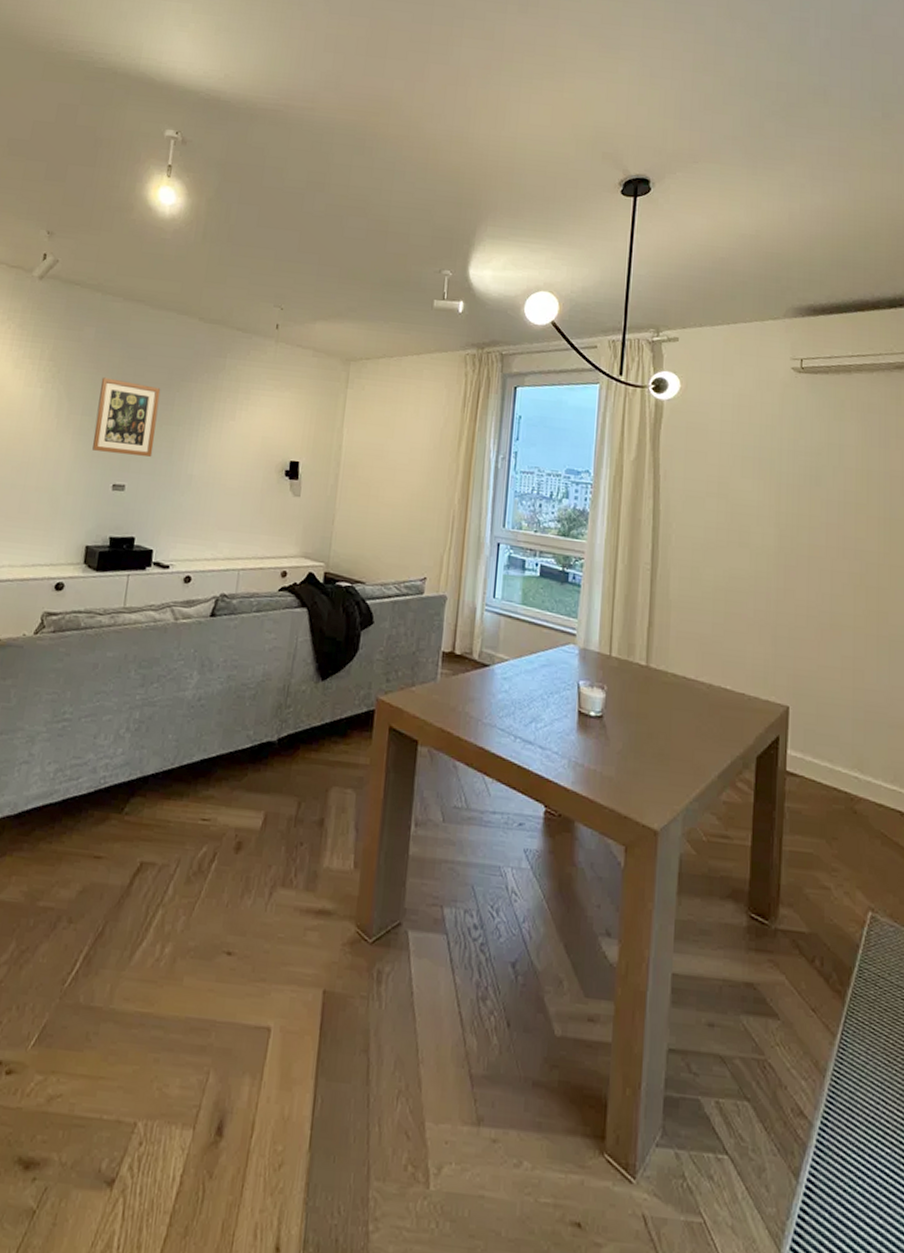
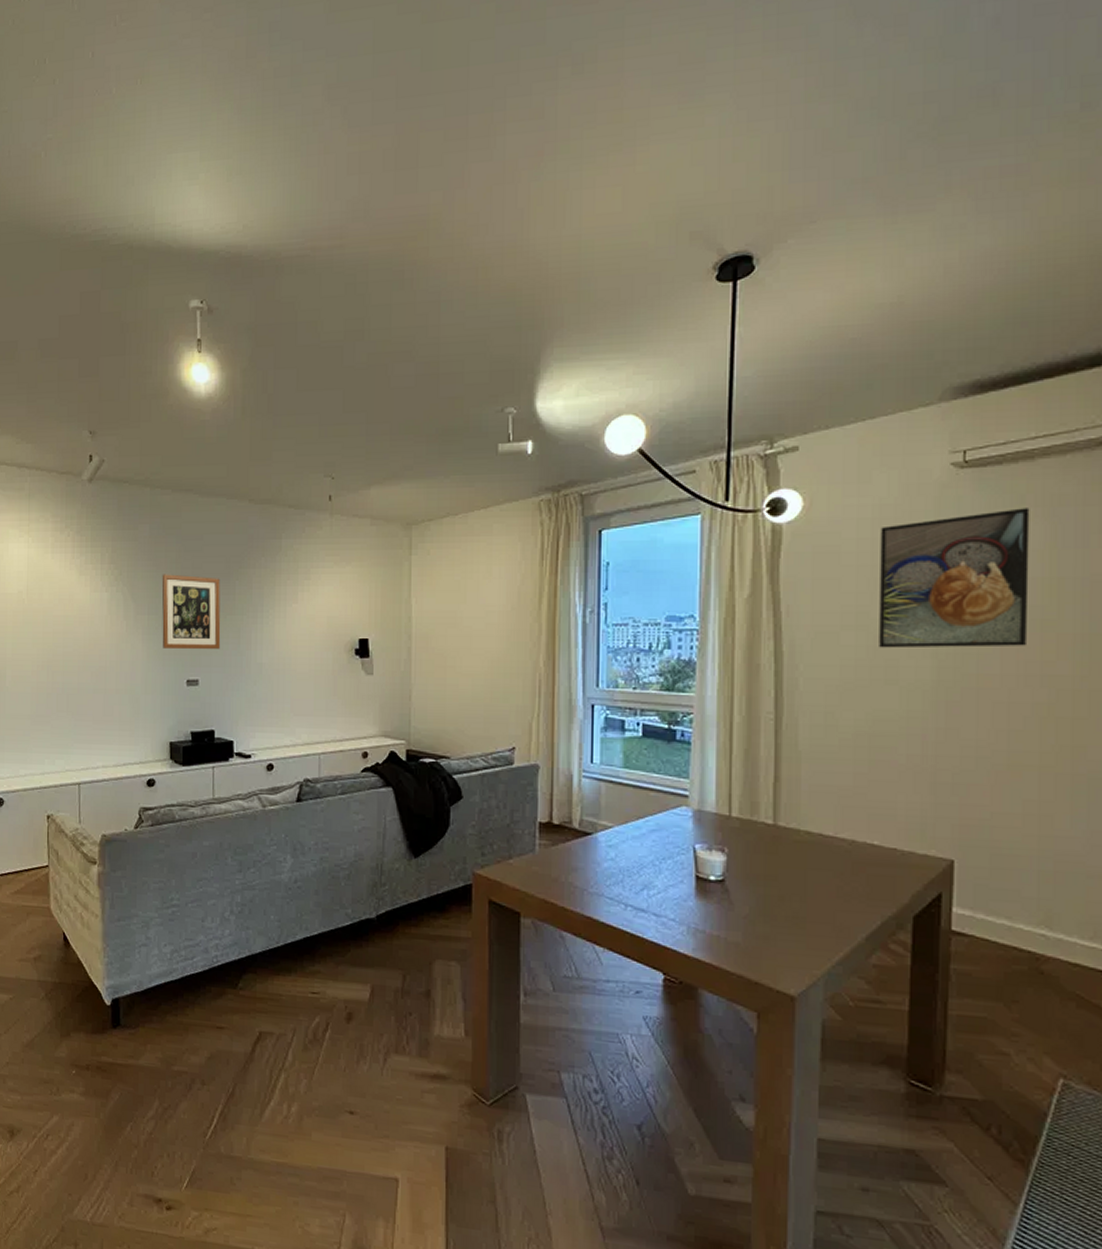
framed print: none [735,410,848,524] -> present [879,508,1030,649]

